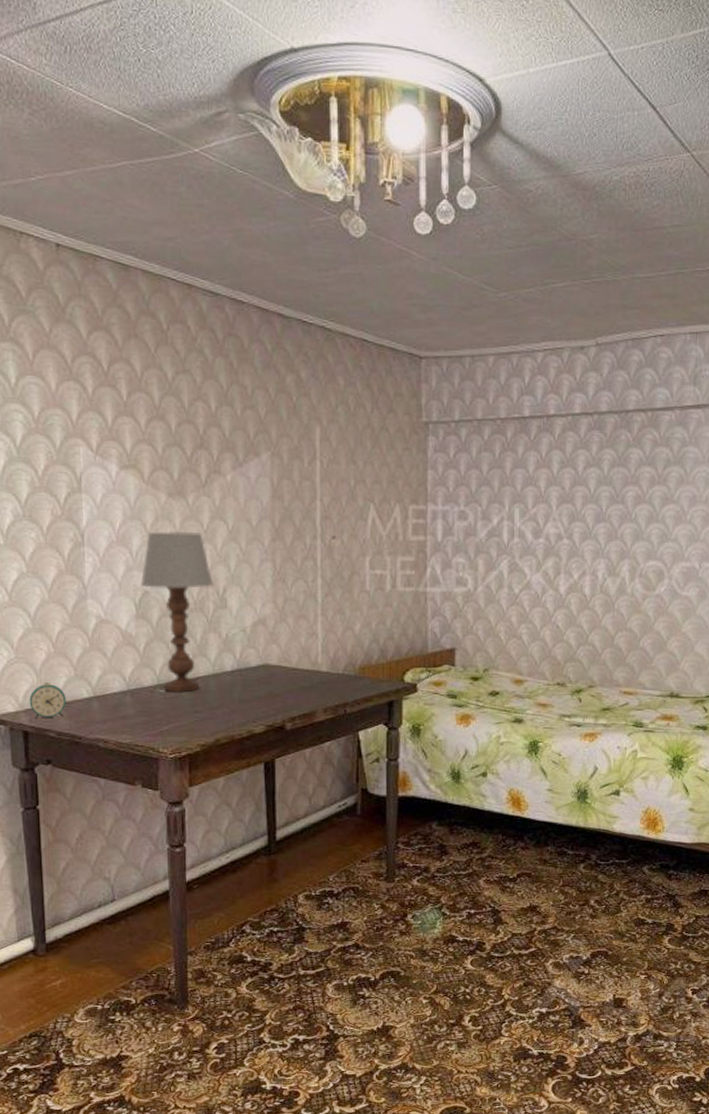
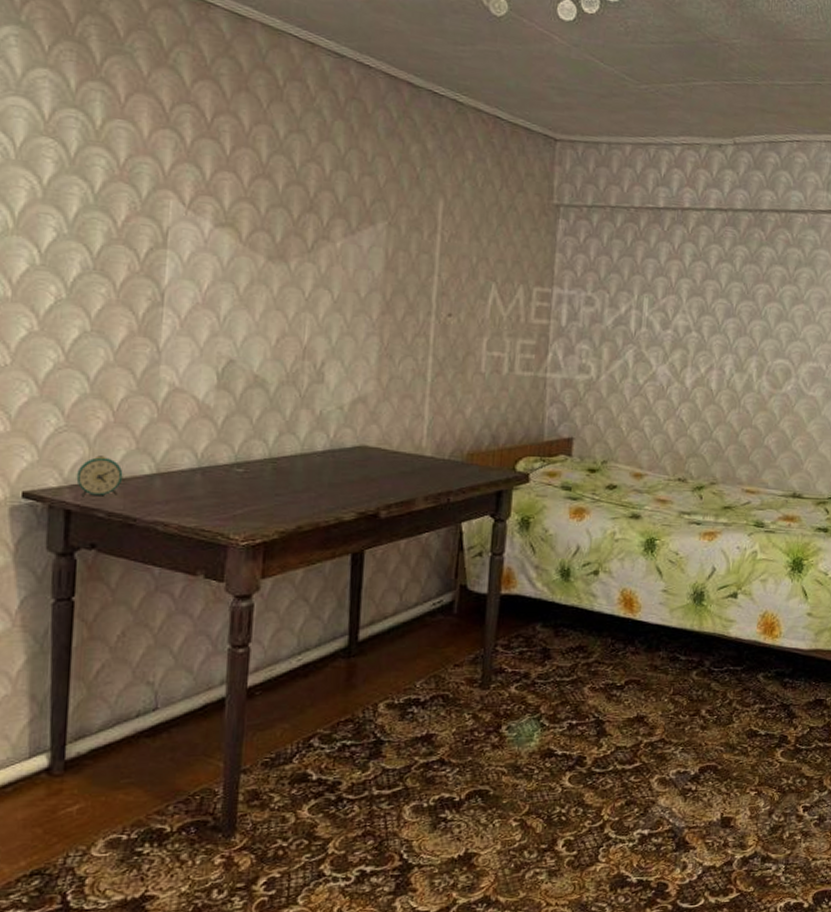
table lamp: present [140,532,213,692] -> none [225,296,311,472]

